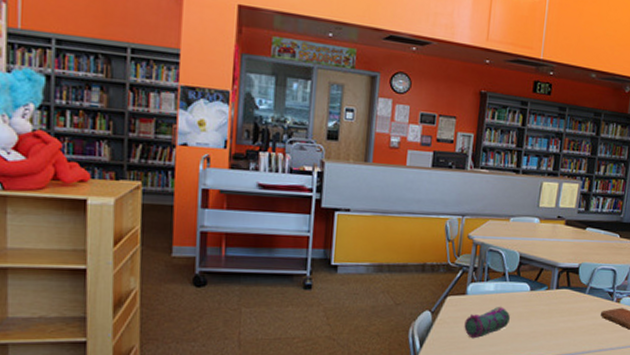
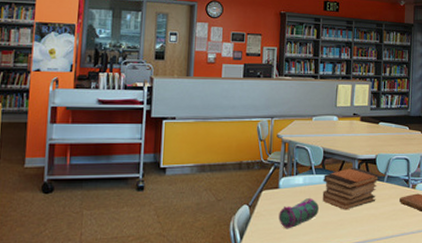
book stack: none [514,275,582,322] -> present [322,167,380,210]

